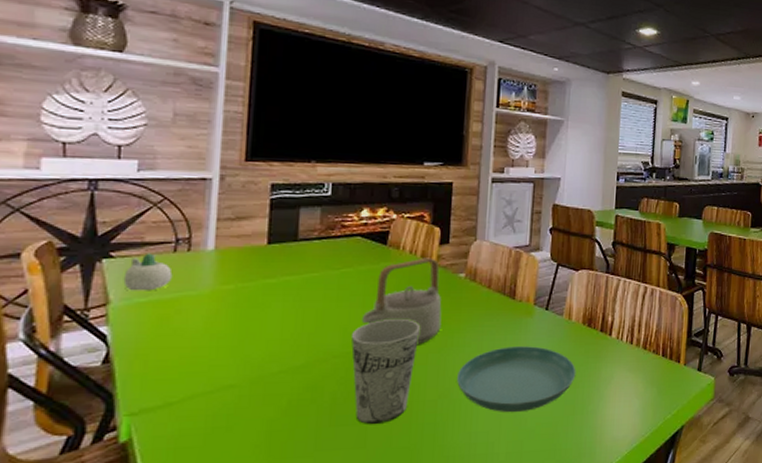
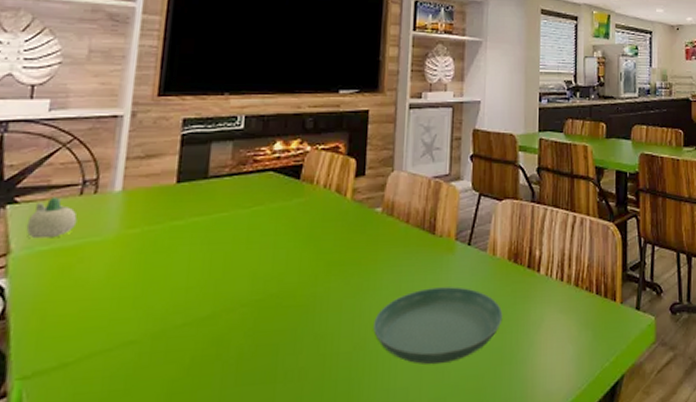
cup: present [351,318,420,425] -> none [261,260,334,384]
teapot: present [361,257,442,345] -> none [272,191,357,290]

